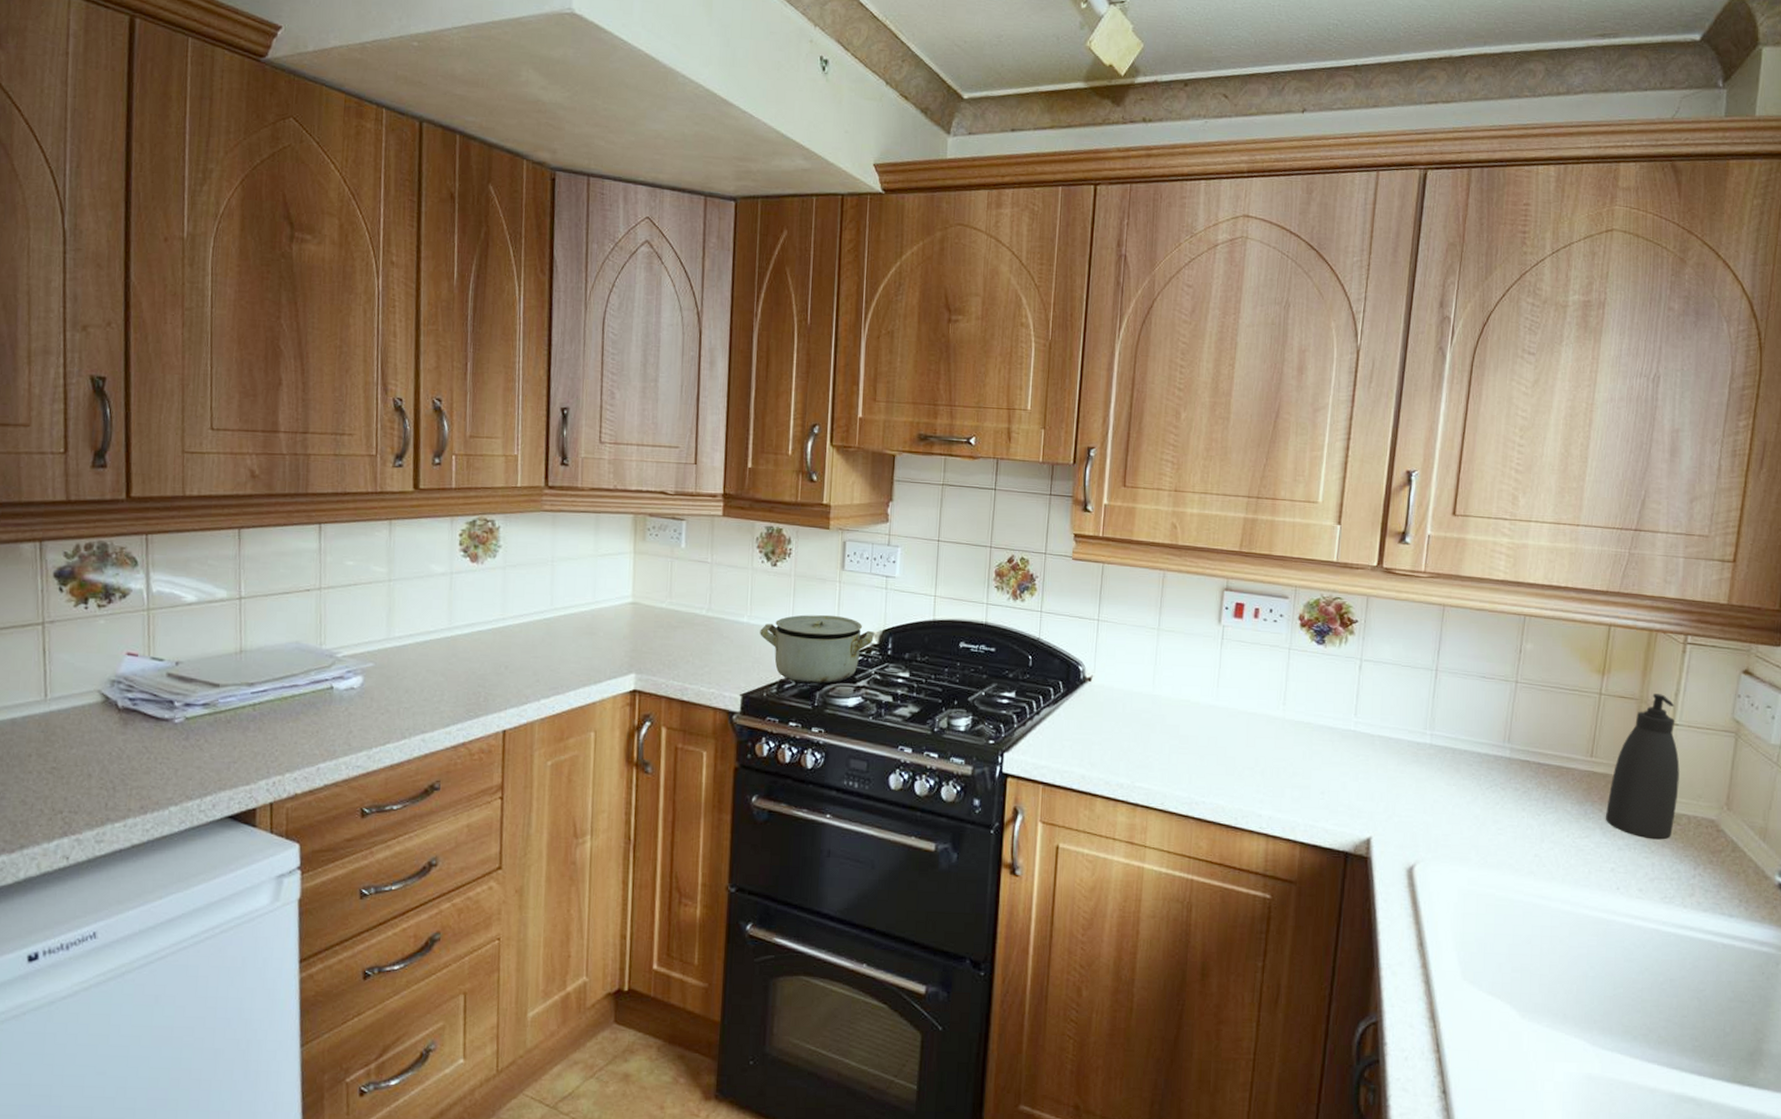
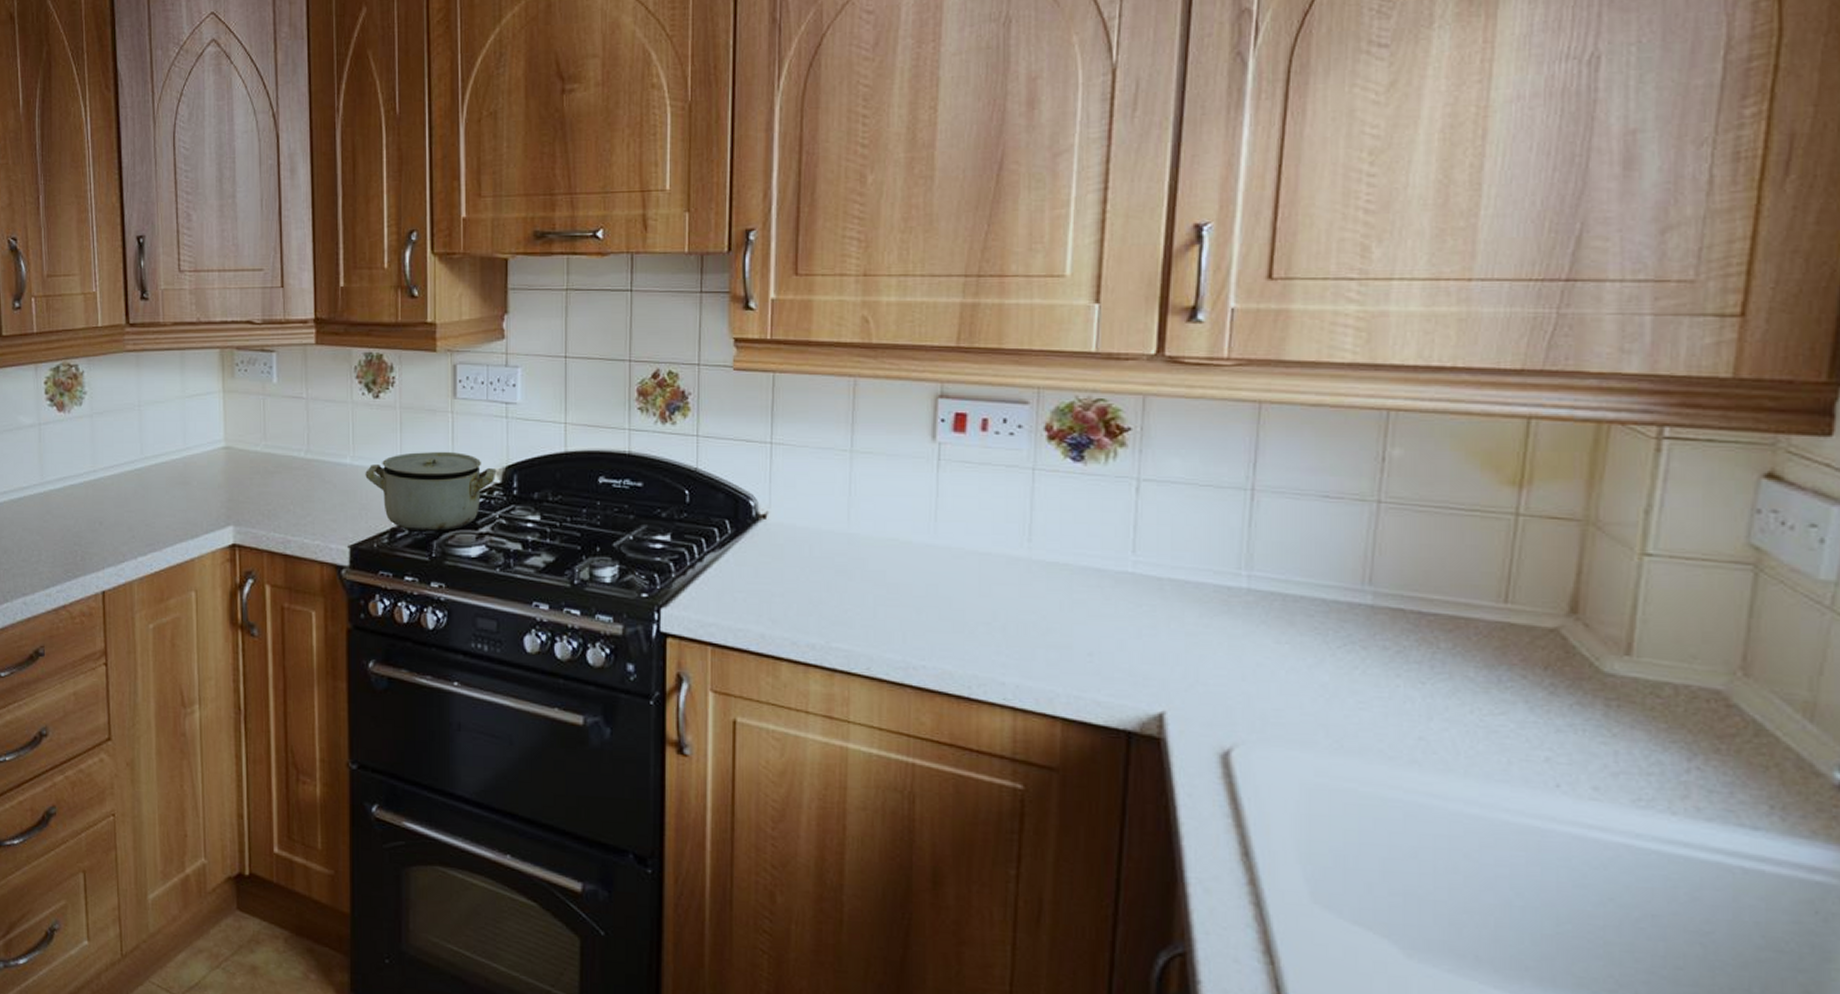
soap dispenser: present [1606,694,1680,840] -> none [1533,511,1657,718]

